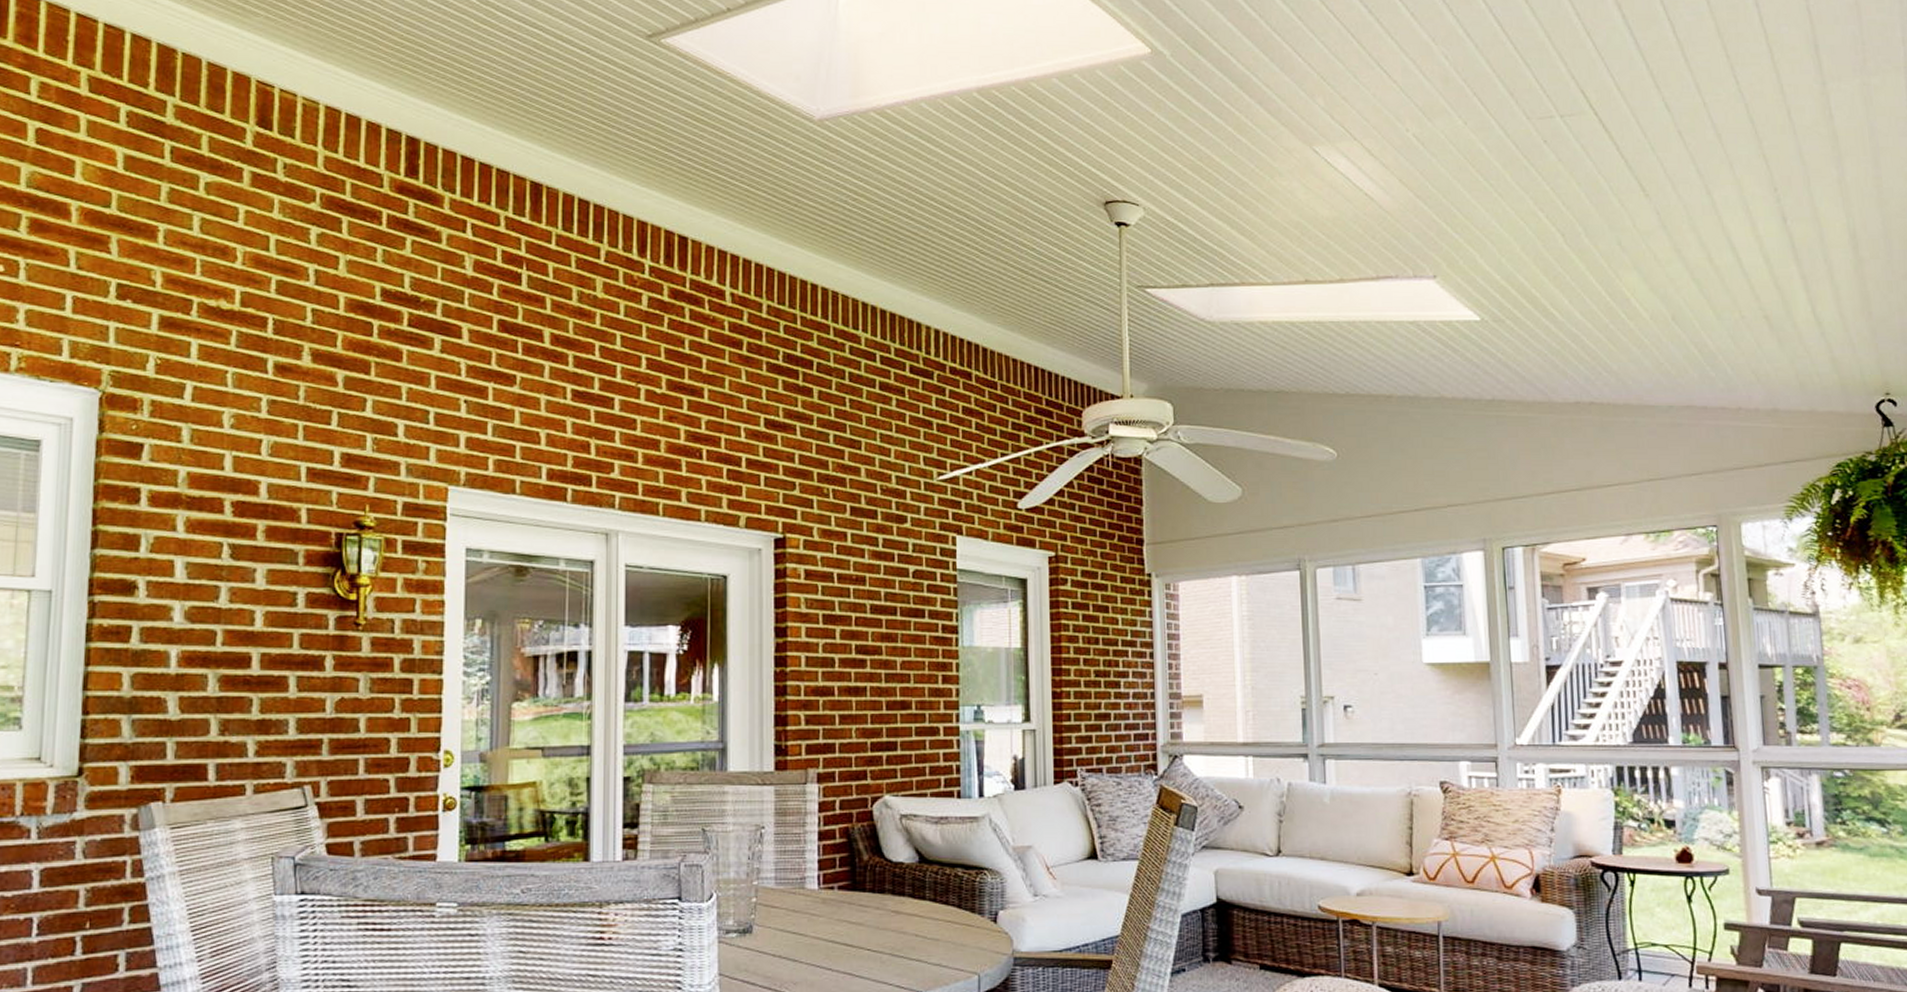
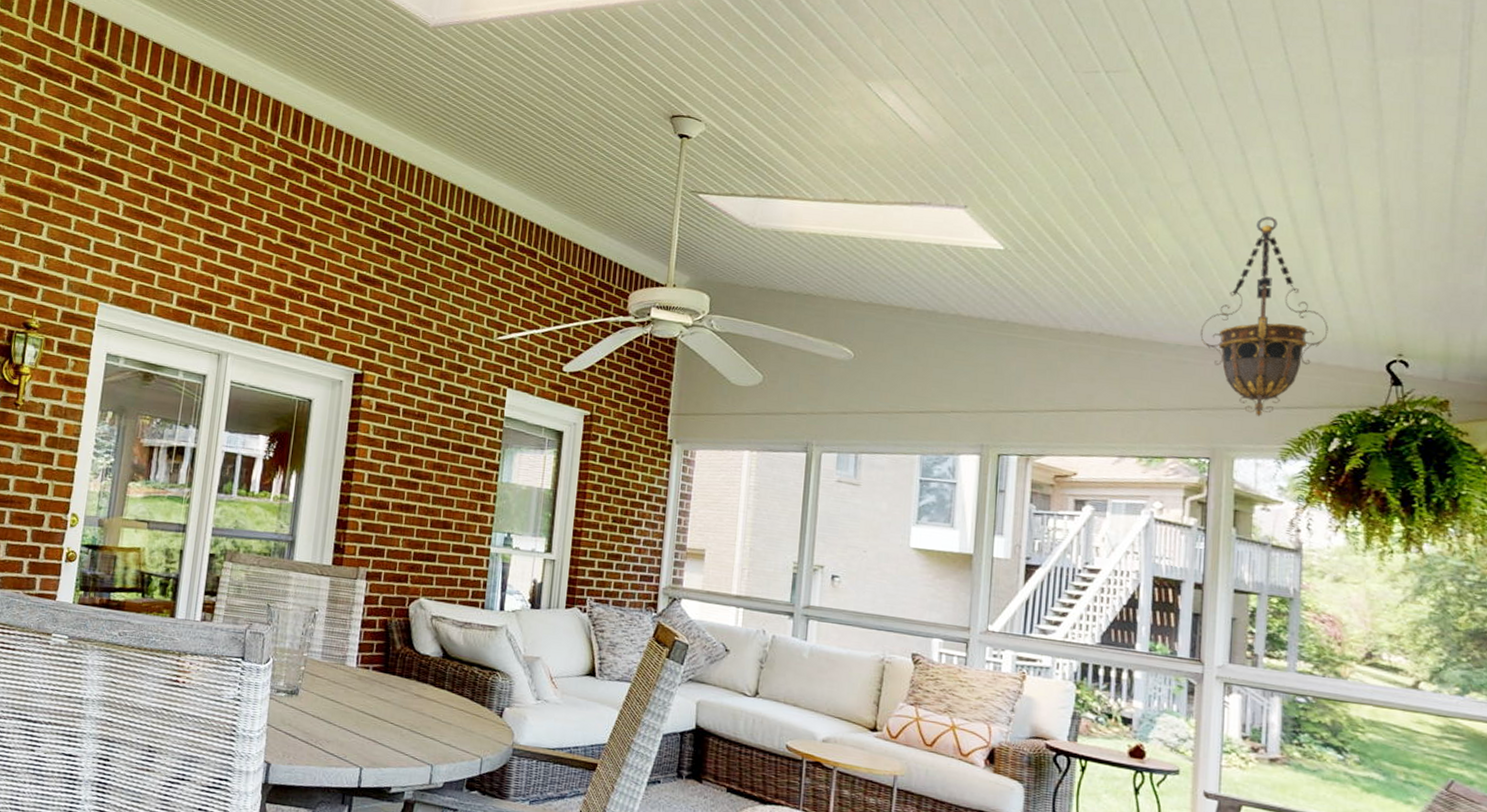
hanging lantern: none [1690,259,1816,475] -> present [1200,216,1328,417]

